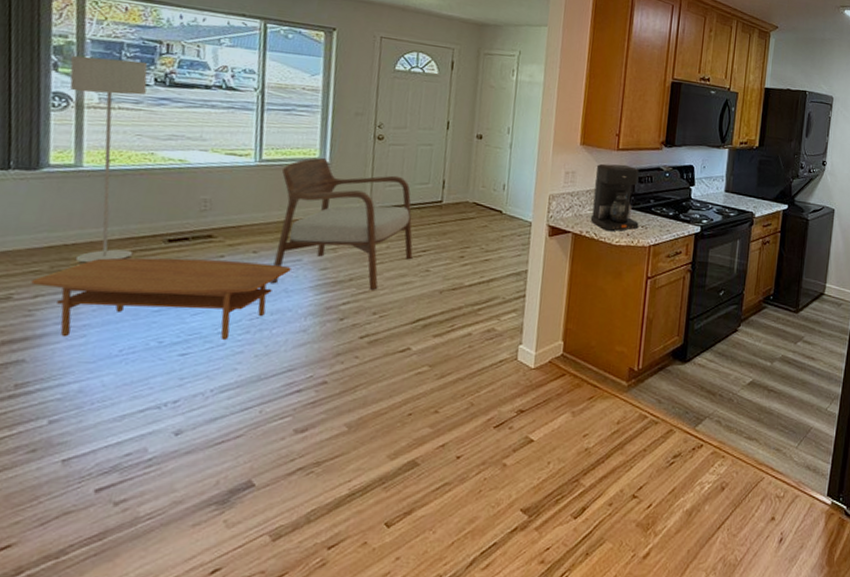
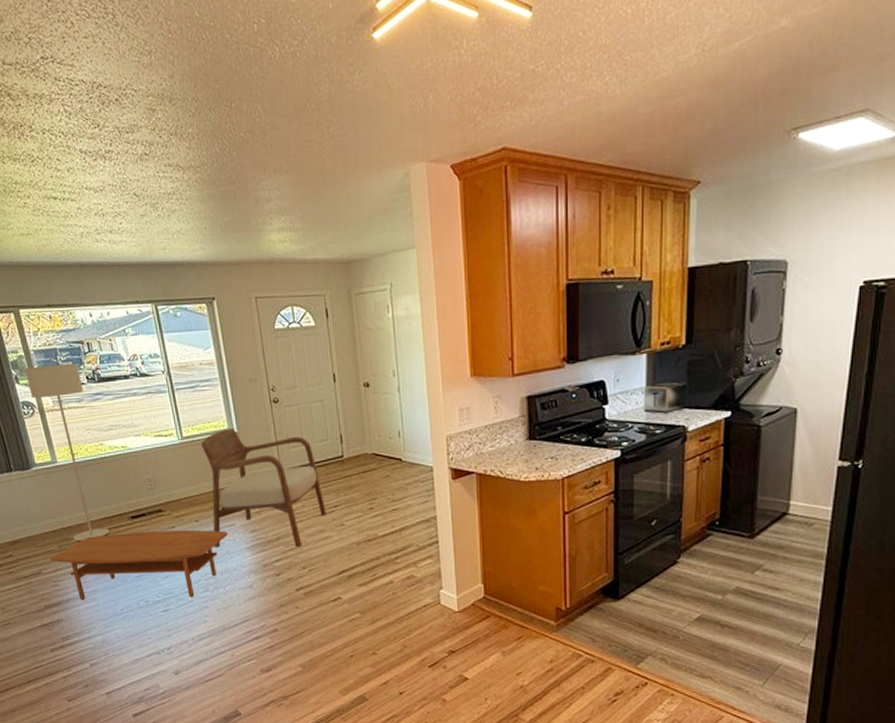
coffee maker: present [590,163,639,231] -> none [492,391,548,466]
toaster: none [722,174,757,201] -> present [643,381,687,414]

